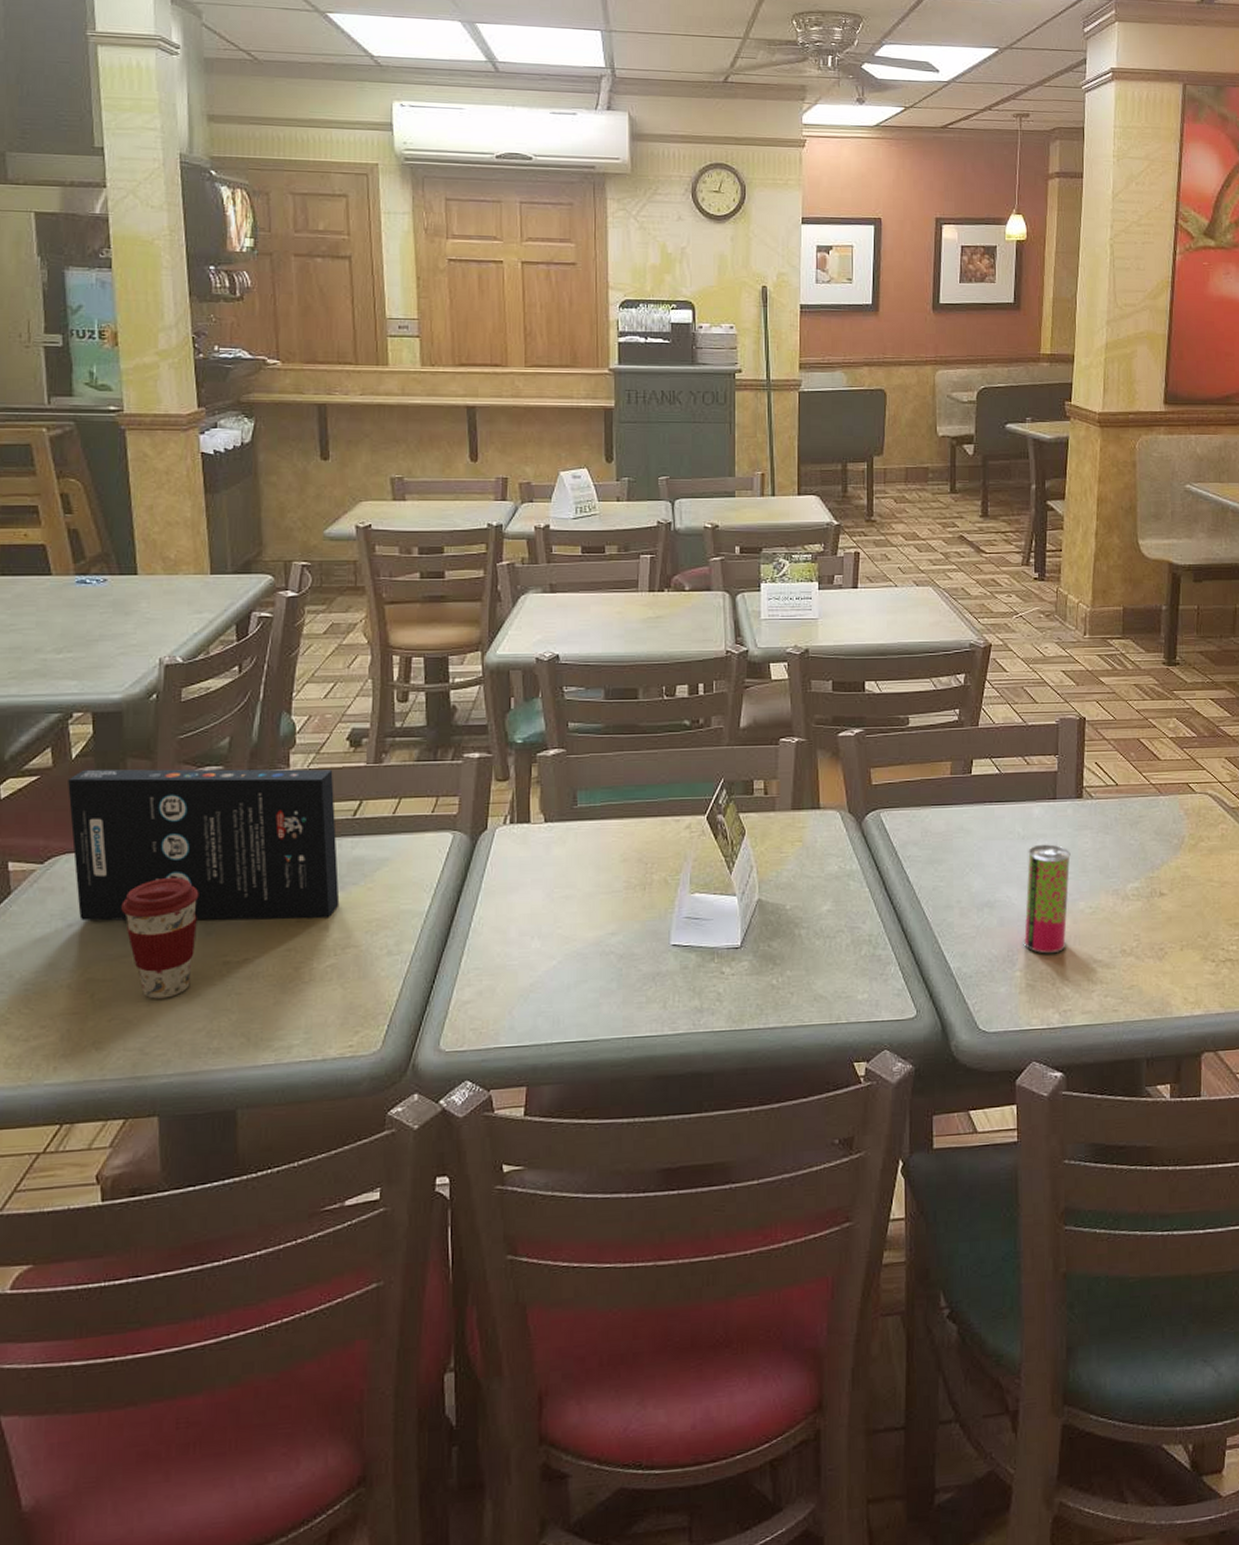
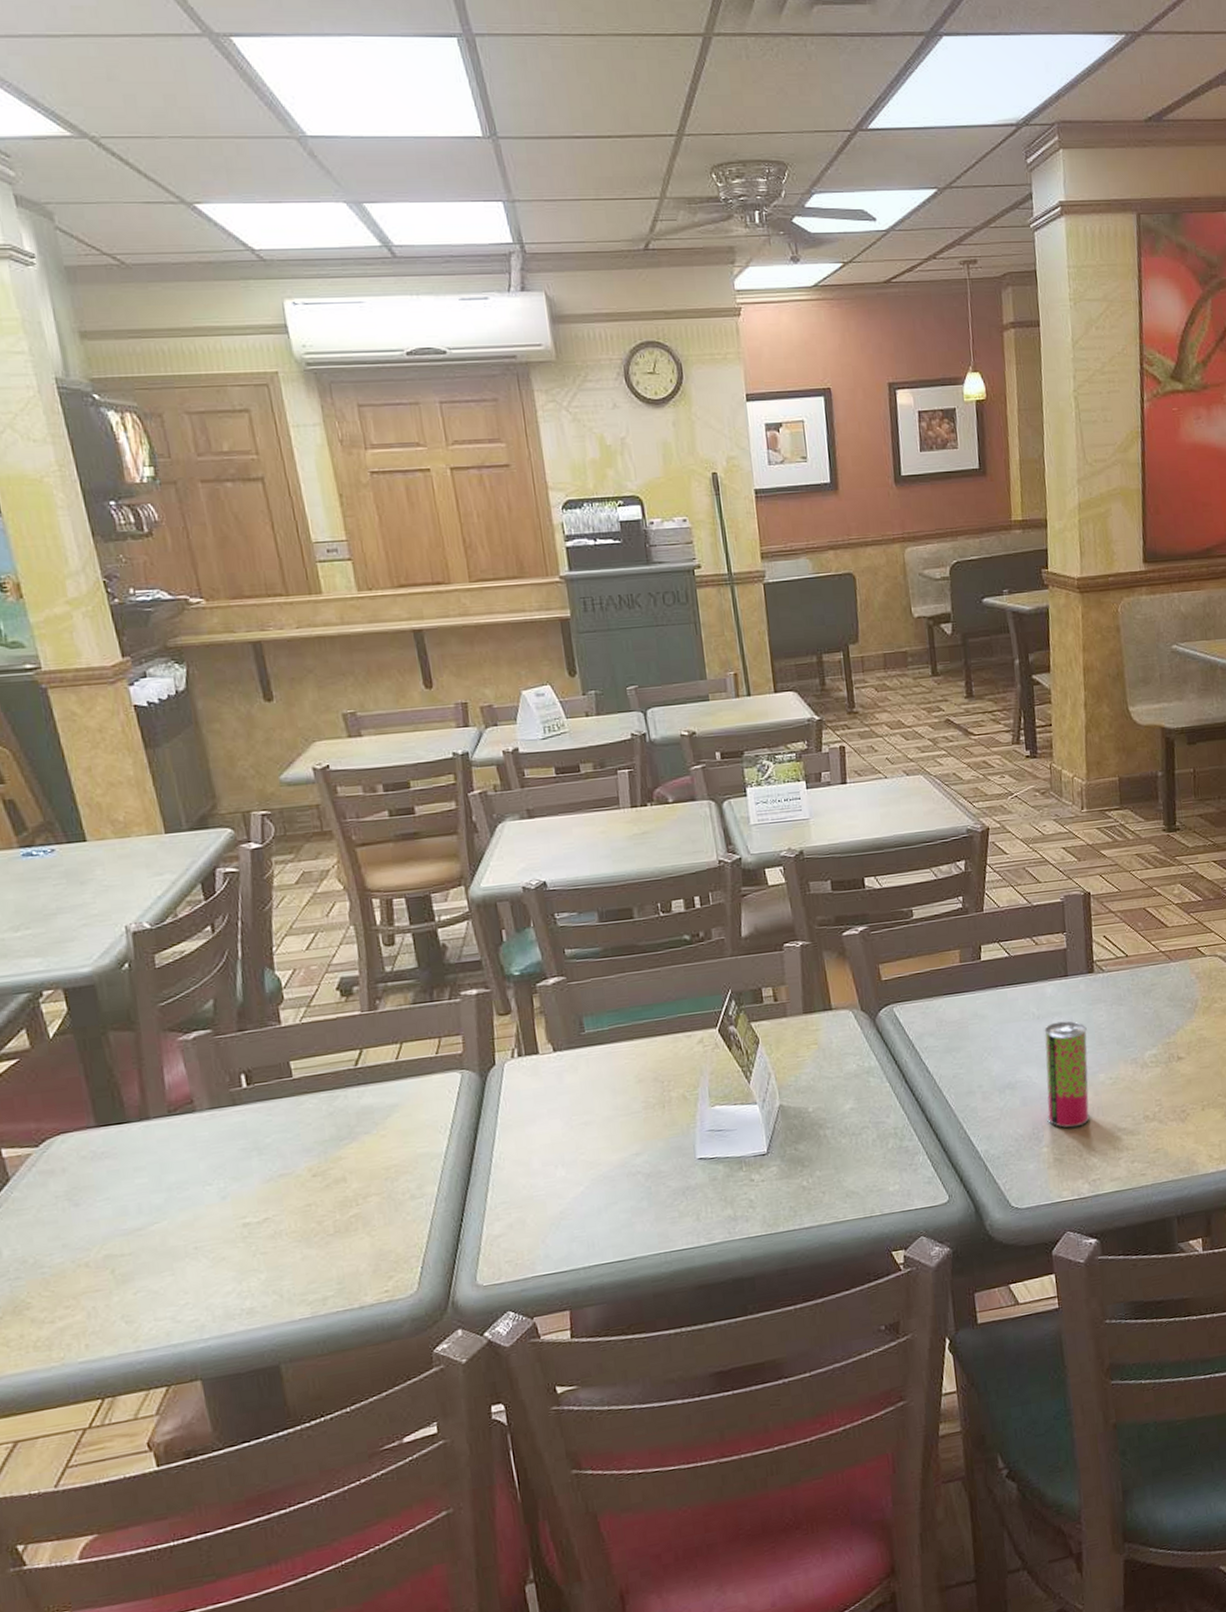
game box: present [68,769,340,921] -> none [49,1021,354,1199]
coffee cup: present [121,877,199,999] -> none [127,1145,213,1268]

